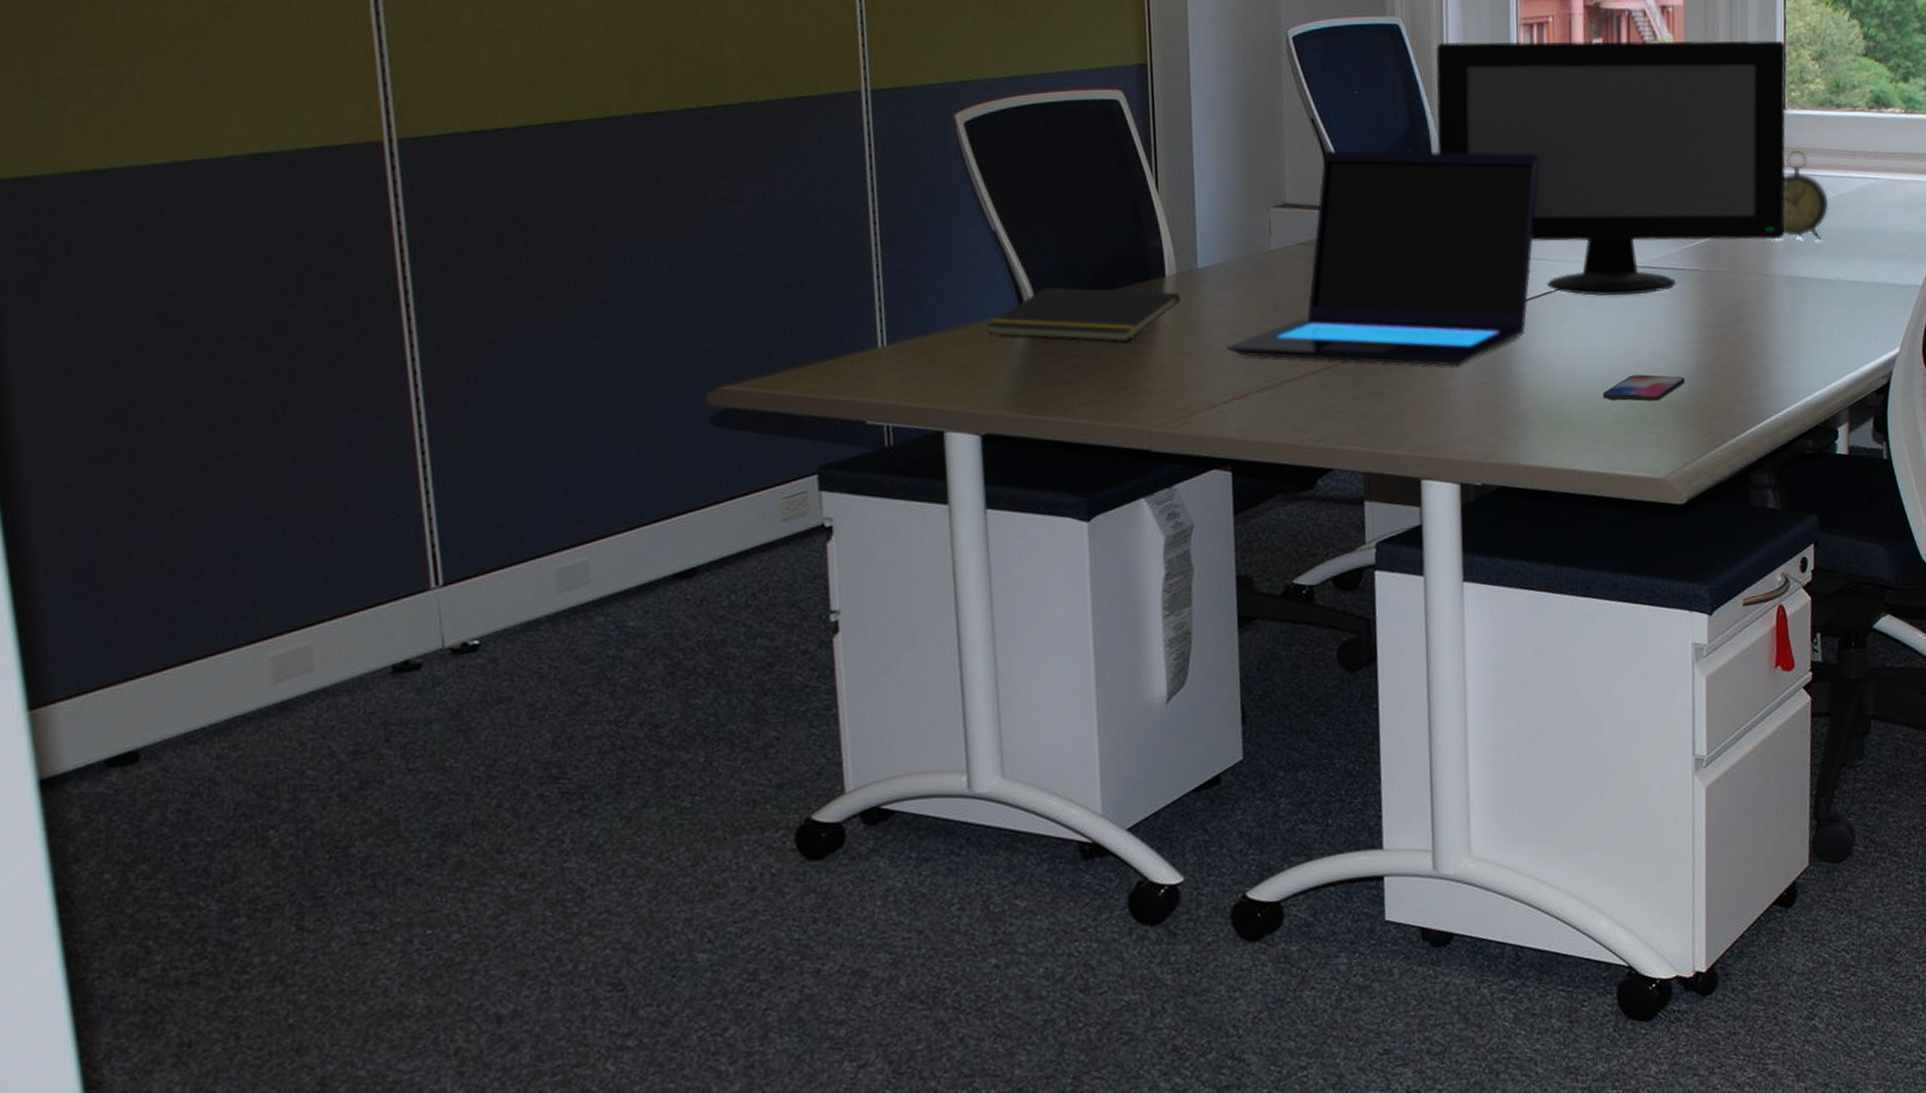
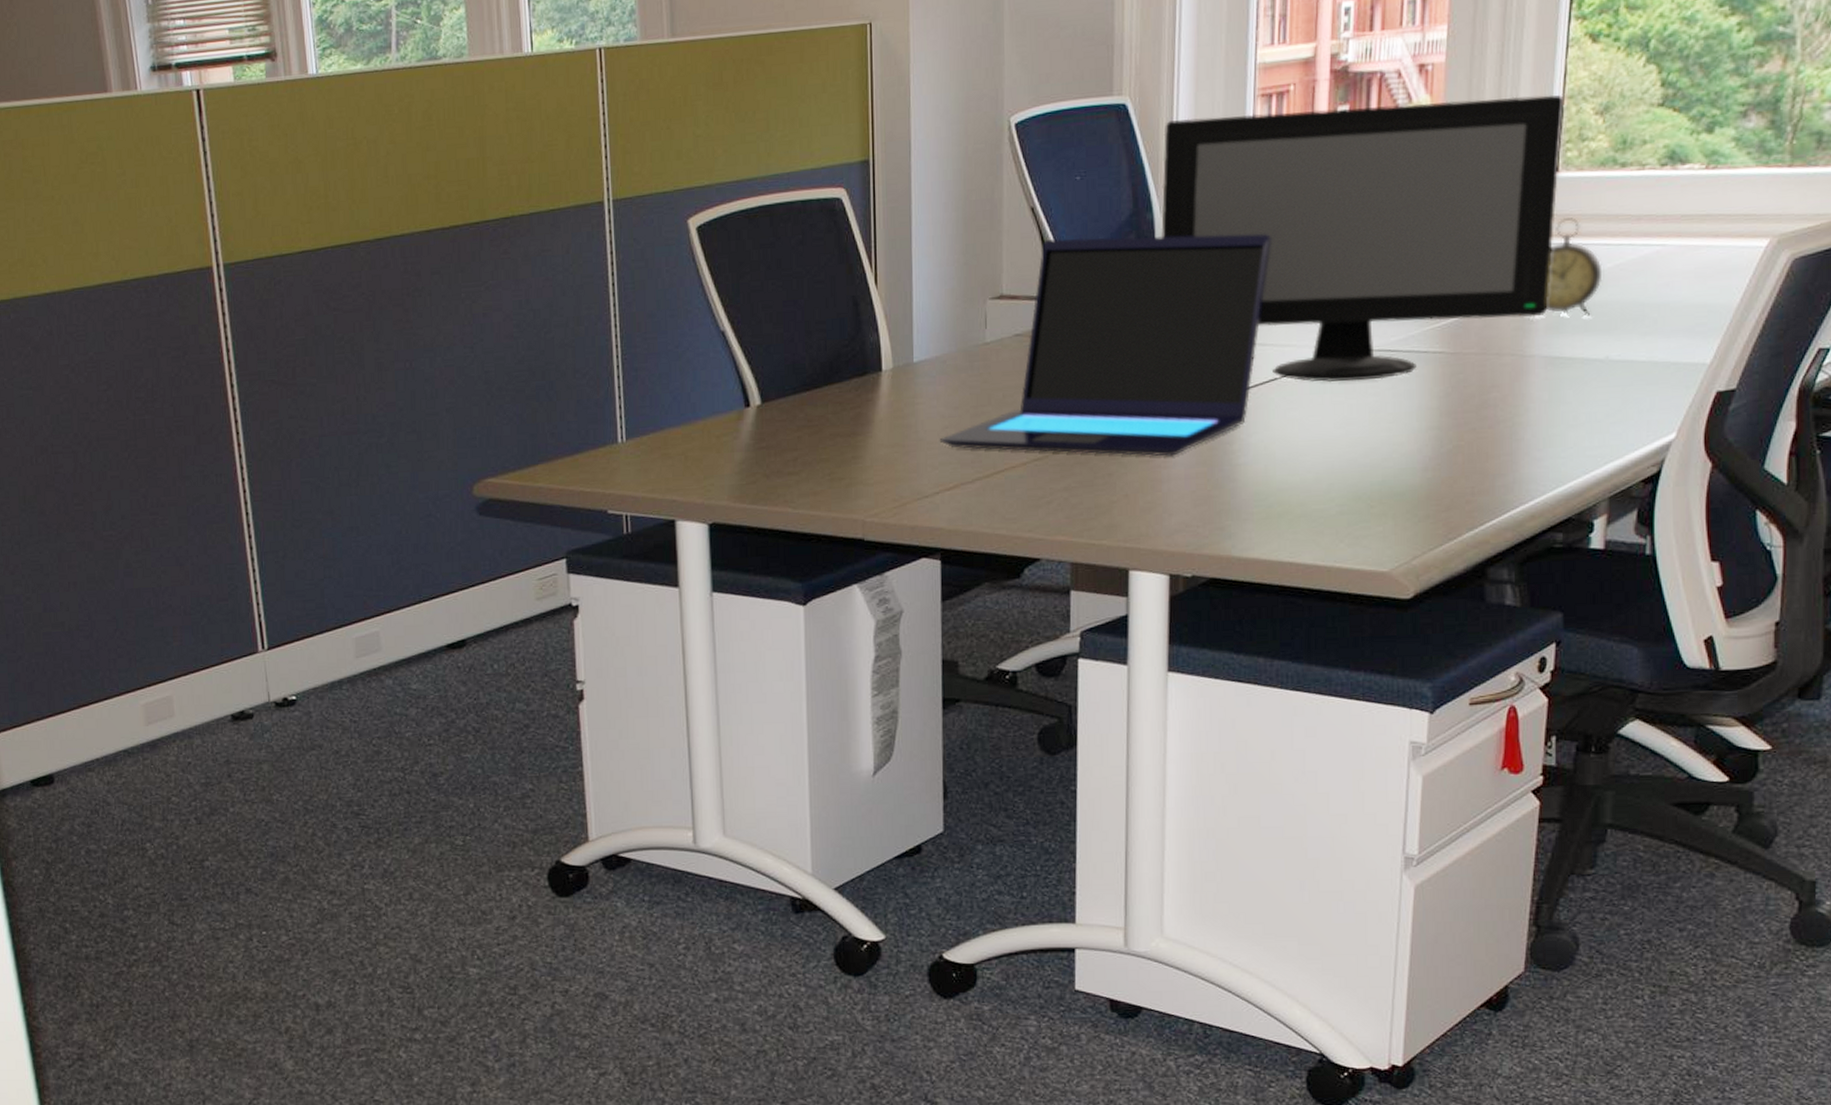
notepad: present [987,286,1180,342] -> none [715,382,896,436]
smartphone: present [1602,374,1685,401] -> none [1326,464,1420,492]

